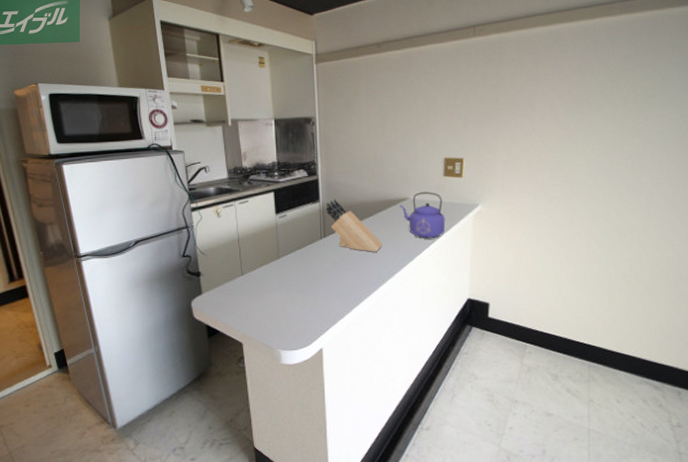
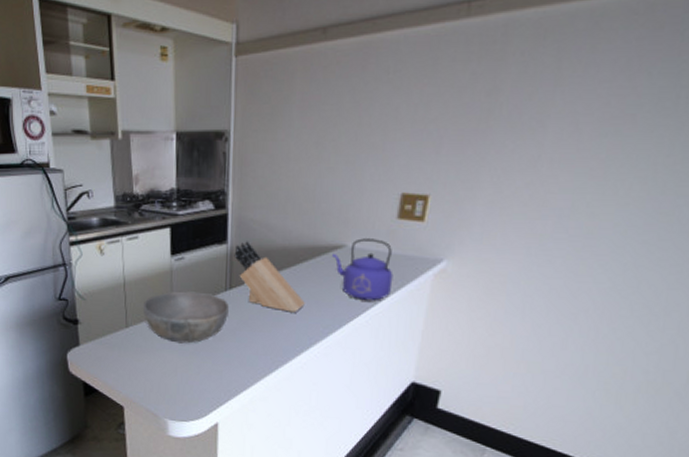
bowl: none [255,241,325,285] -> present [143,291,230,344]

